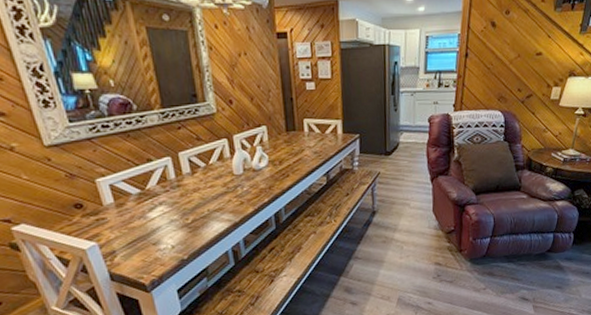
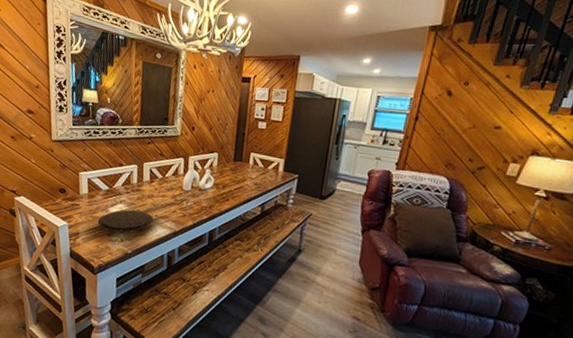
plate: none [135,209,207,240] -> present [97,209,154,233]

